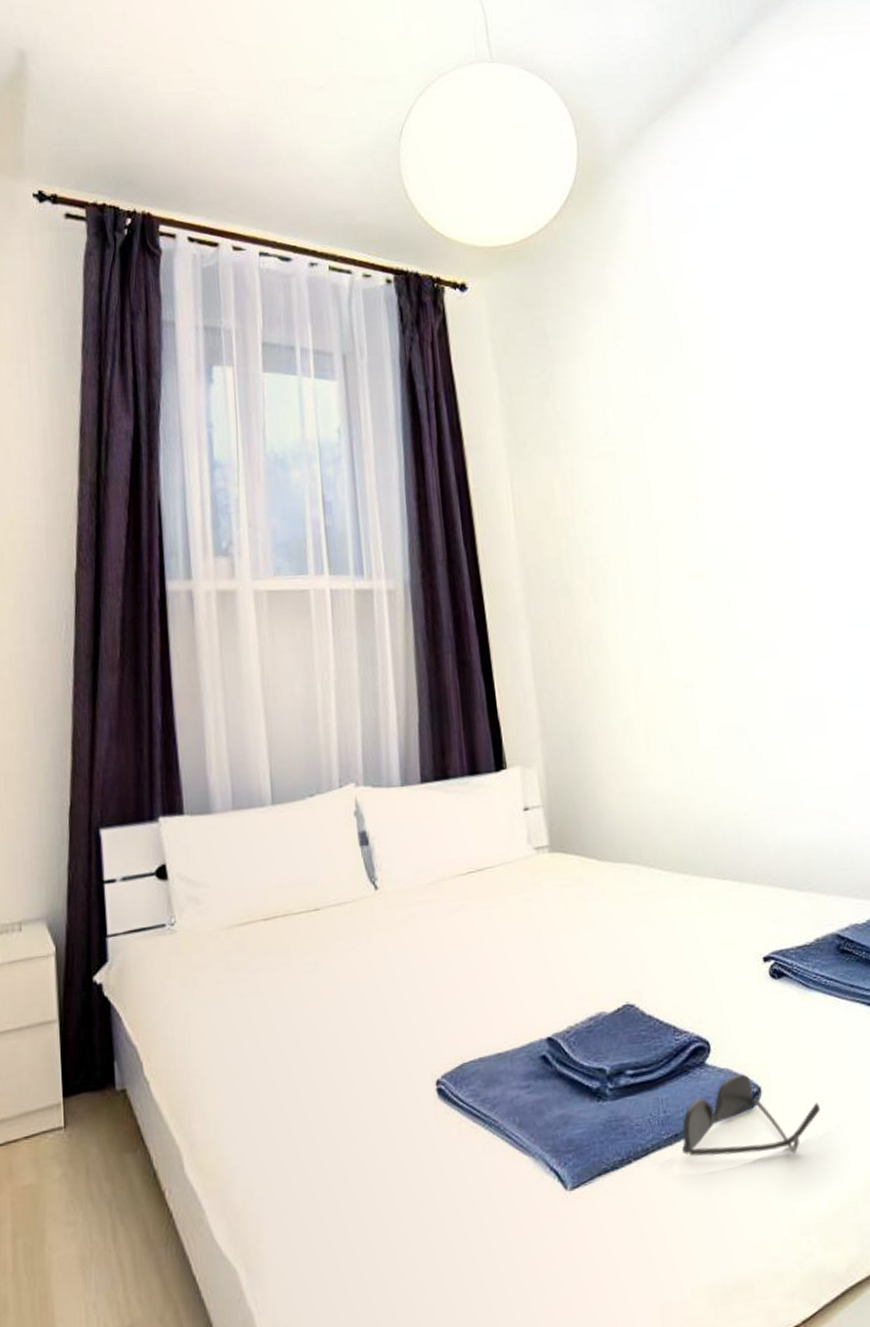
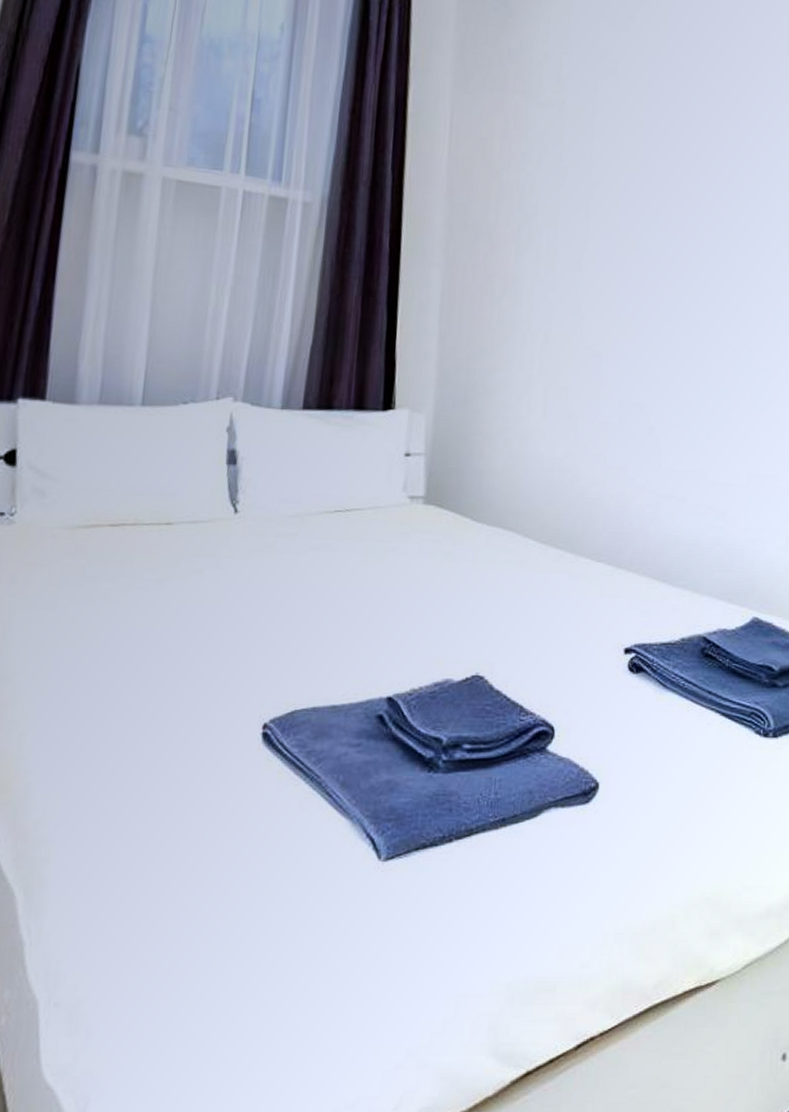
eyeglasses: present [682,1073,820,1157] -> none [507,765,656,857]

